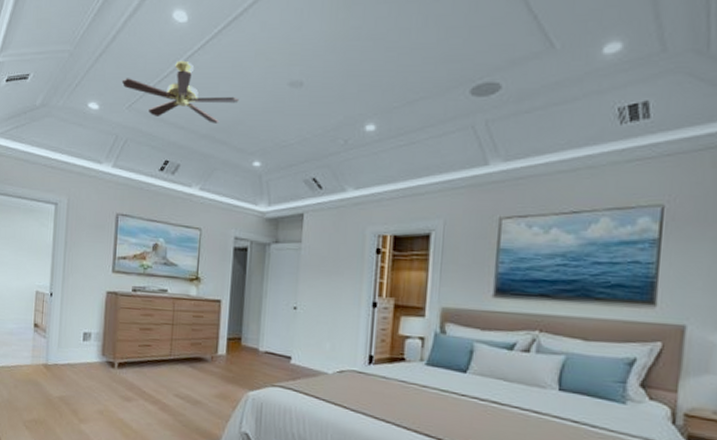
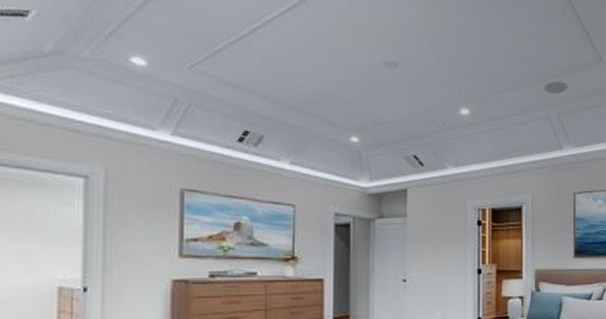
ceiling fan: present [121,60,239,123] -> none [178,24,330,95]

